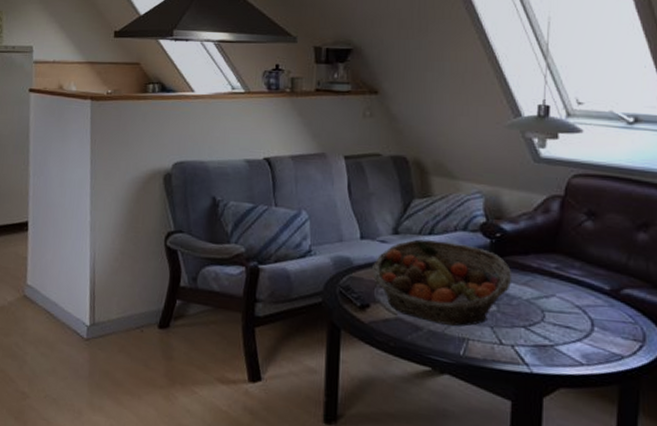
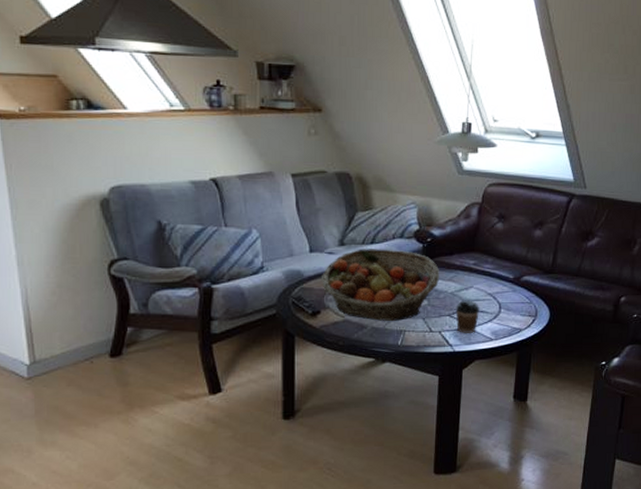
coffee cup: none [532,309,566,353] -> present [455,299,480,333]

